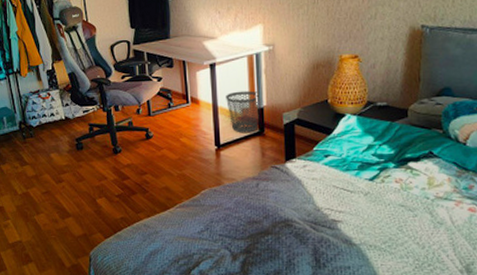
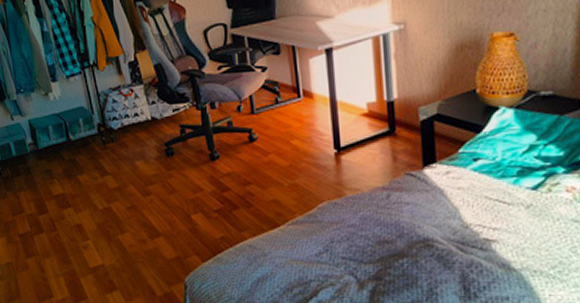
wastebasket: present [226,90,261,133] -> none [346,80,390,133]

